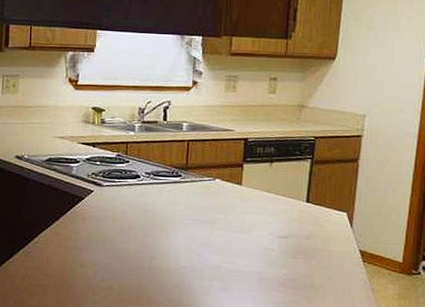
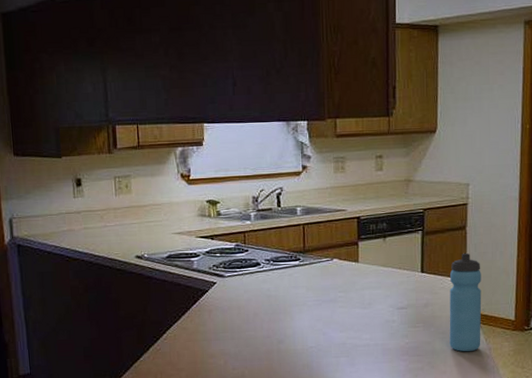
water bottle: none [330,186,371,291] -> present [449,253,482,352]

